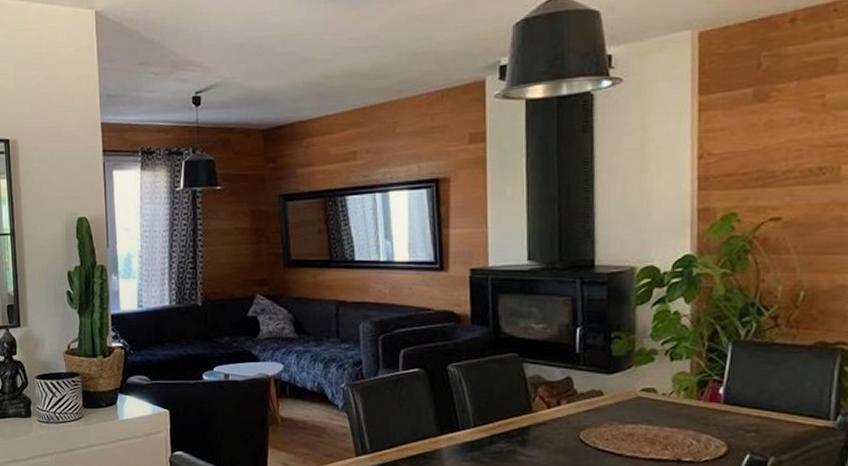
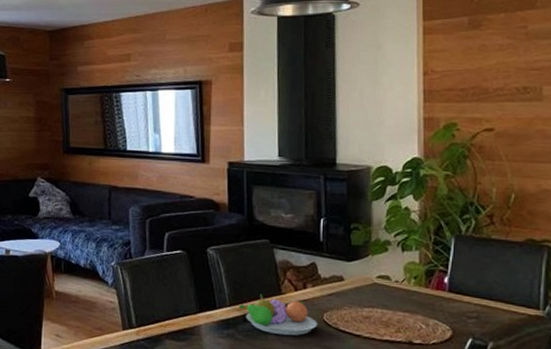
fruit bowl: none [484,413,573,457] -> present [238,294,317,336]

